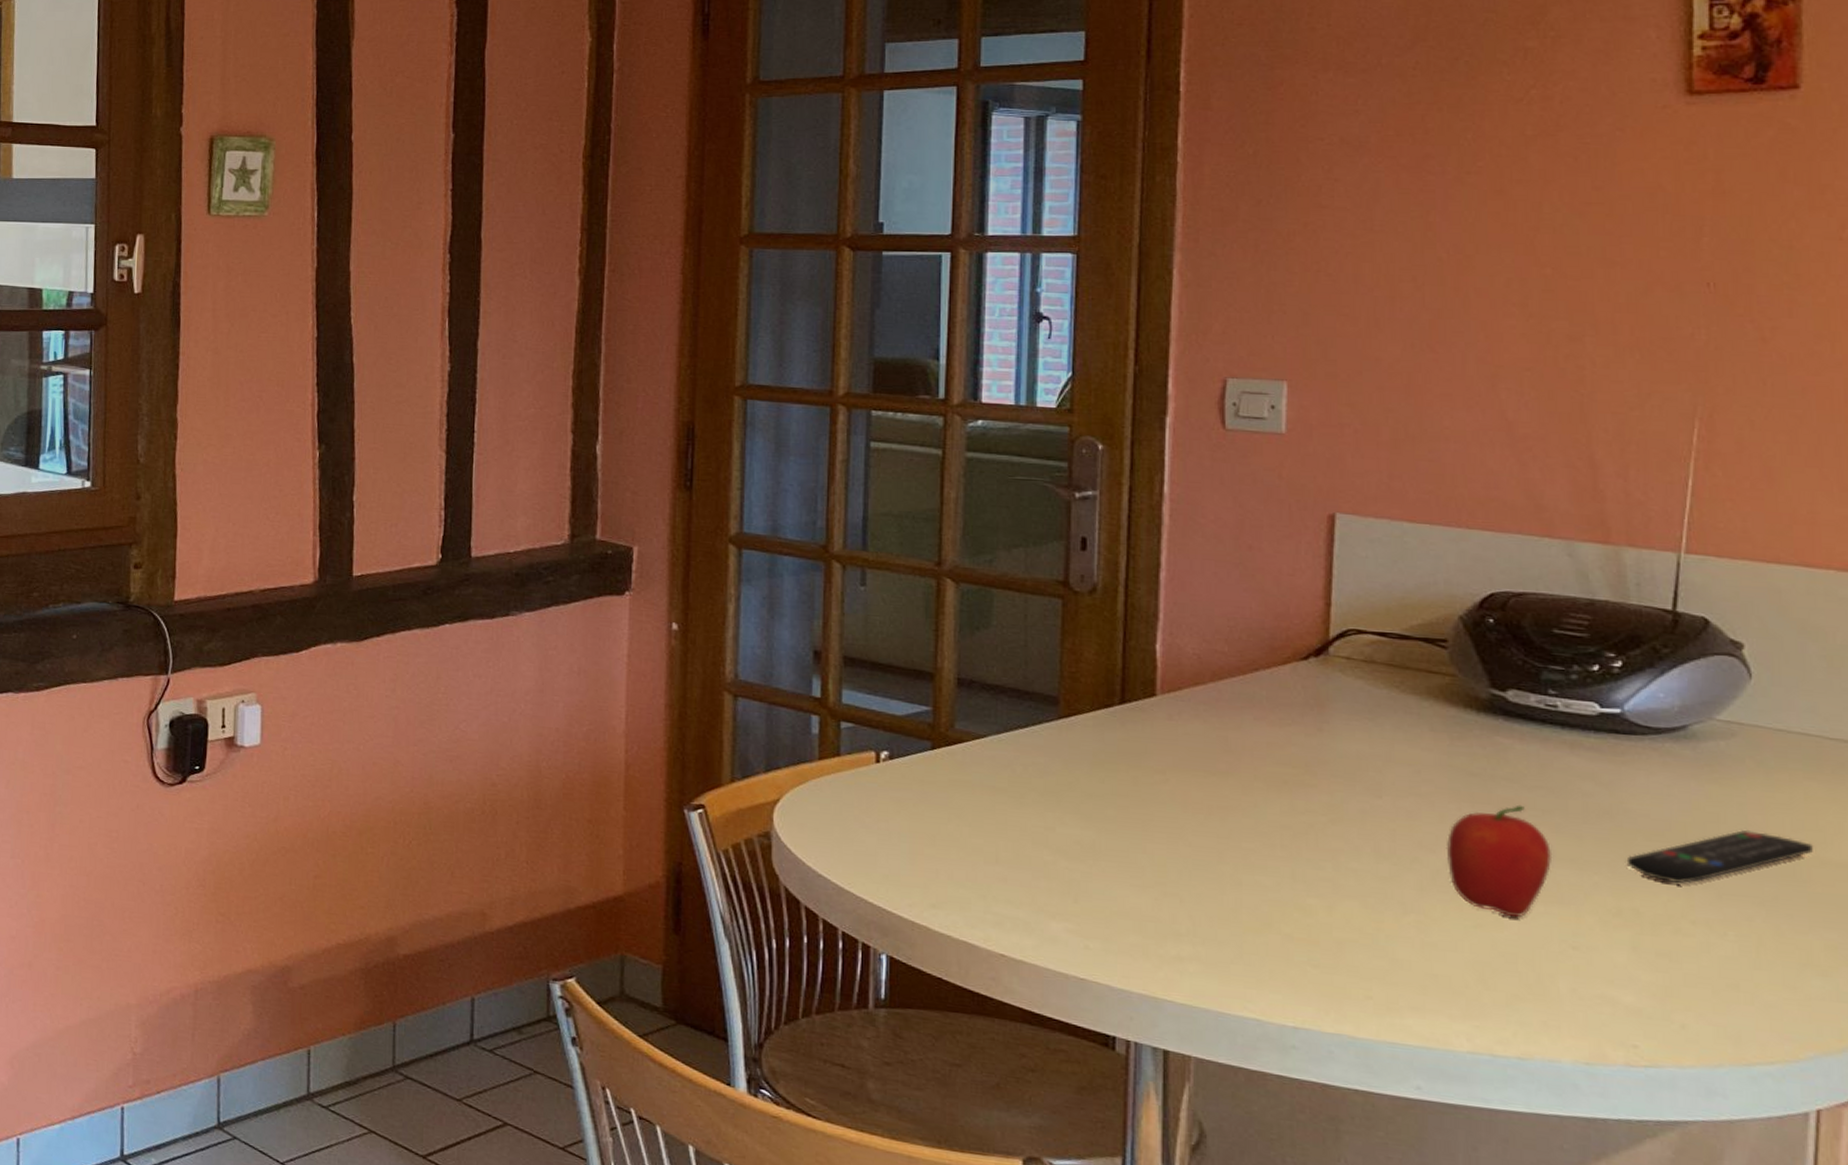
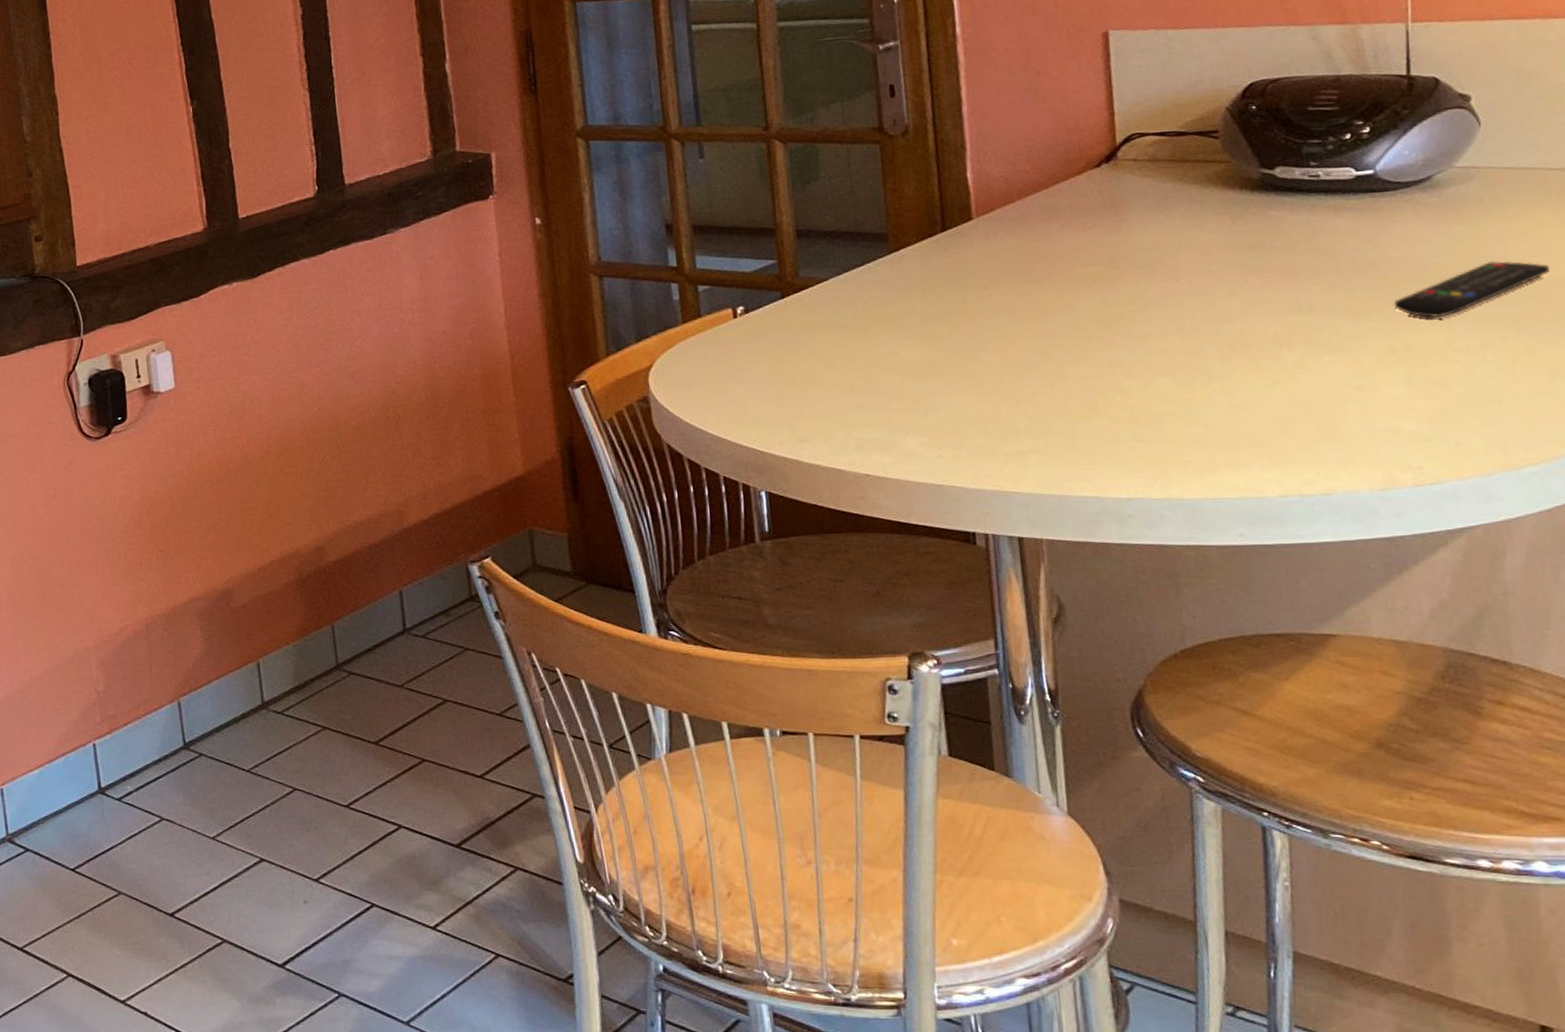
fruit: present [1446,804,1553,917] -> none [1239,269,1331,369]

